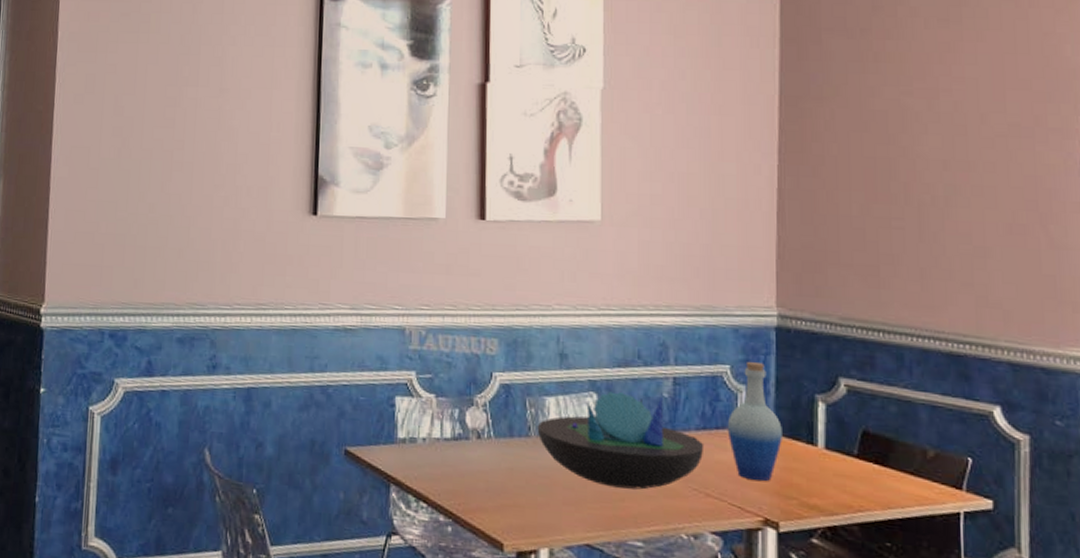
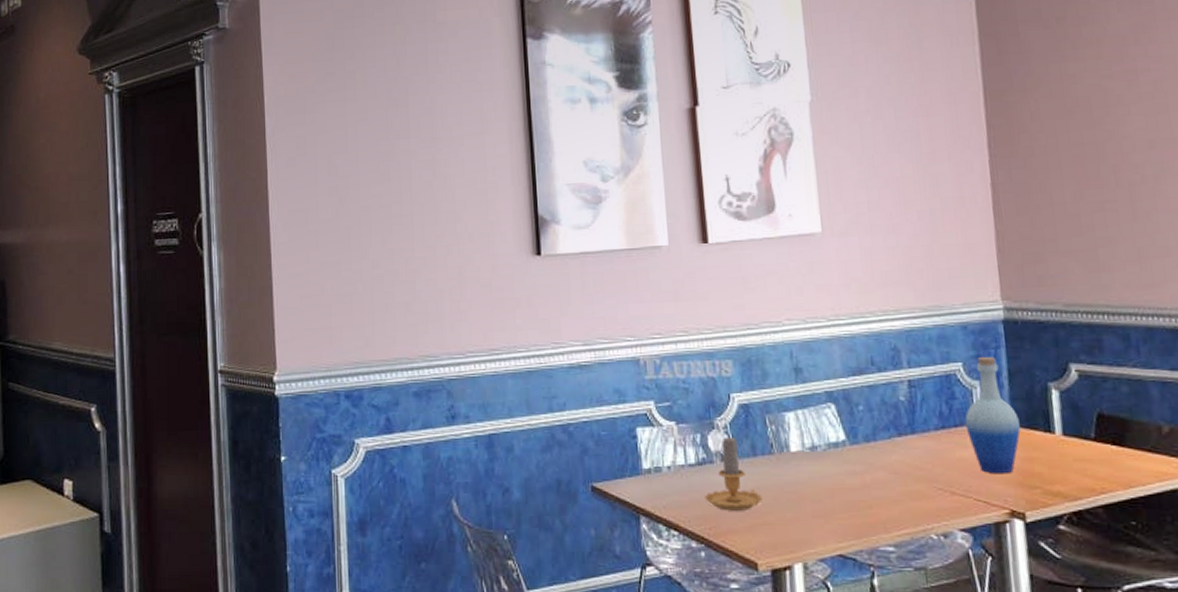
candle: none [457,414,515,490] -> present [705,435,763,511]
decorative bowl: present [537,391,704,490] -> none [779,400,945,495]

